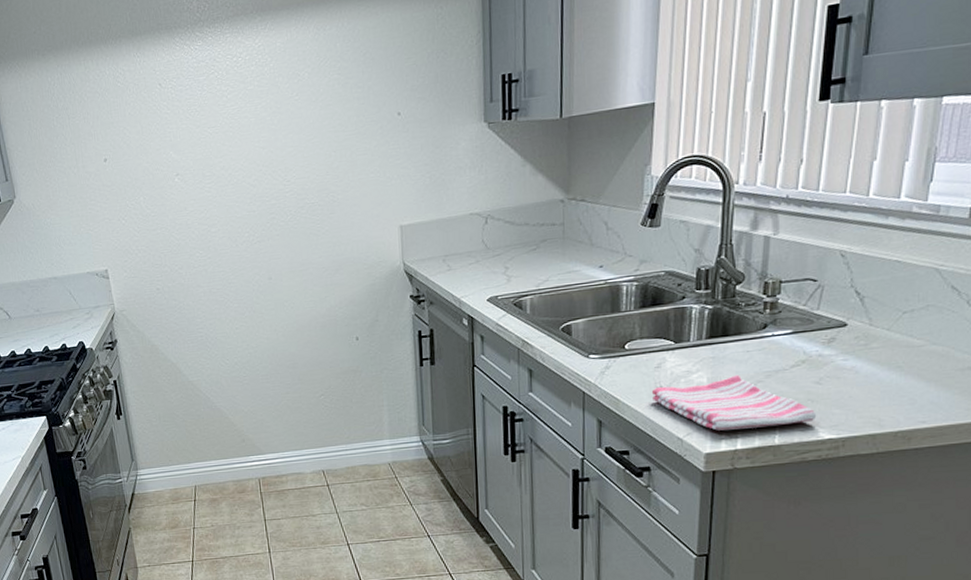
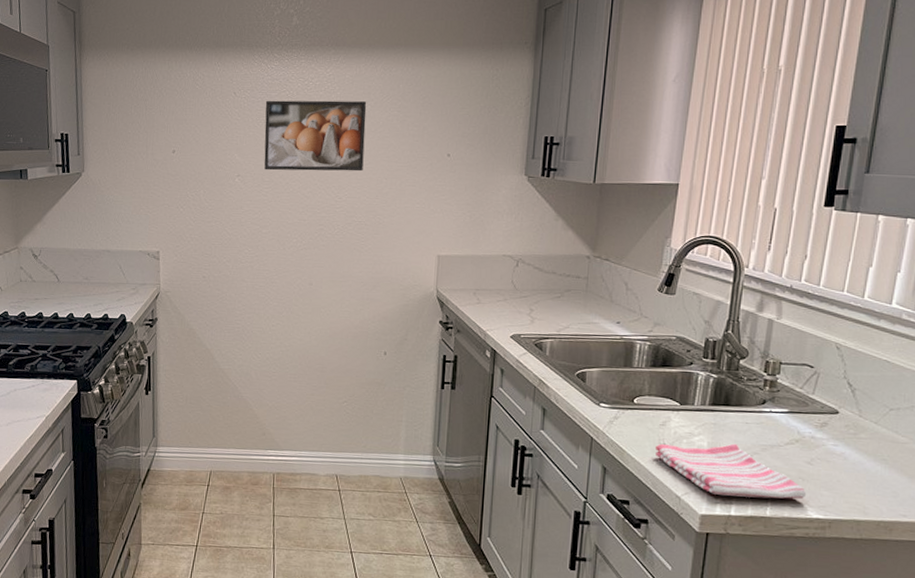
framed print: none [194,69,309,164] -> present [264,100,367,172]

